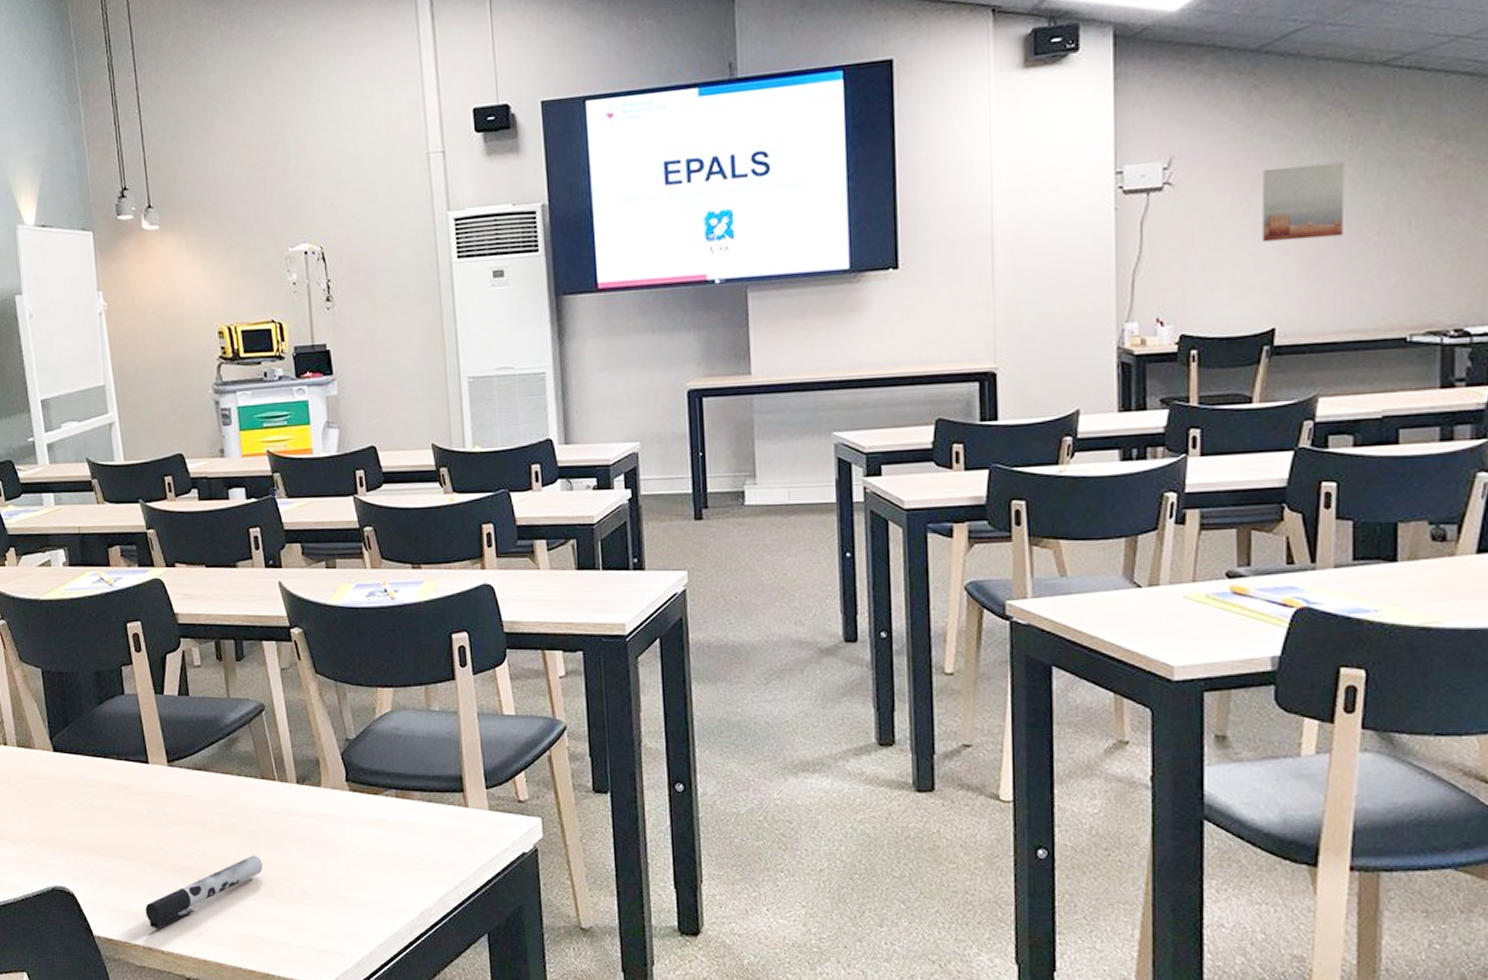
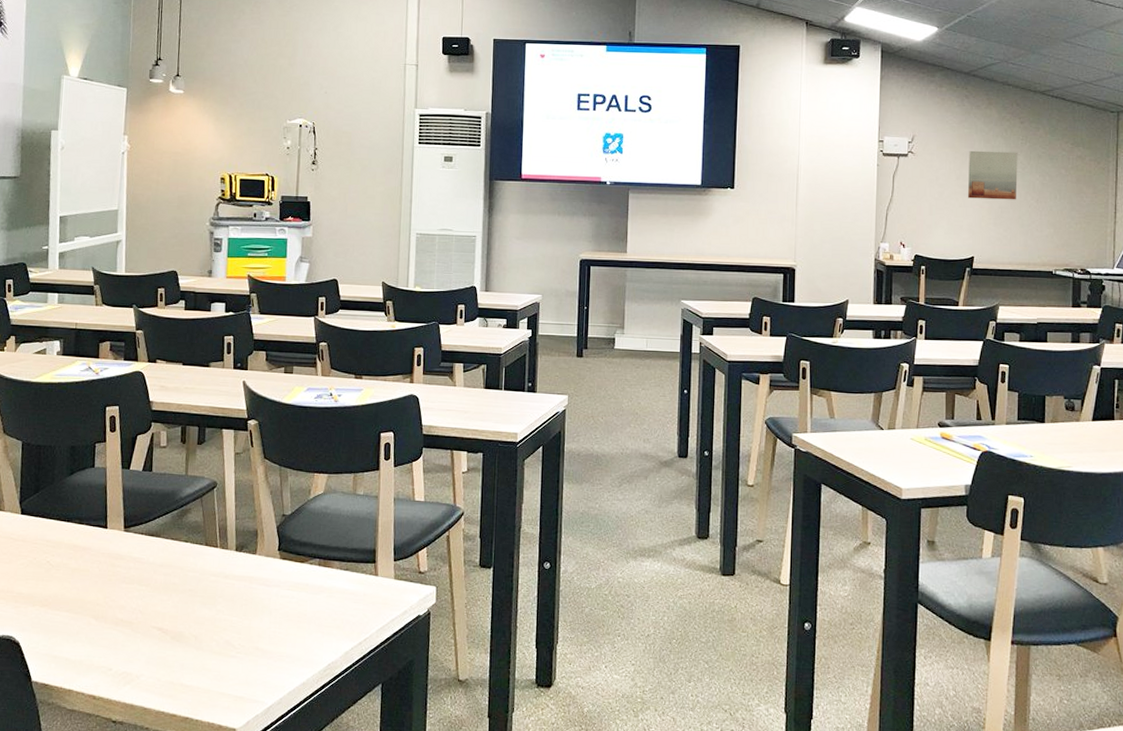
pen: present [145,855,263,930] -> none [83,611,196,677]

